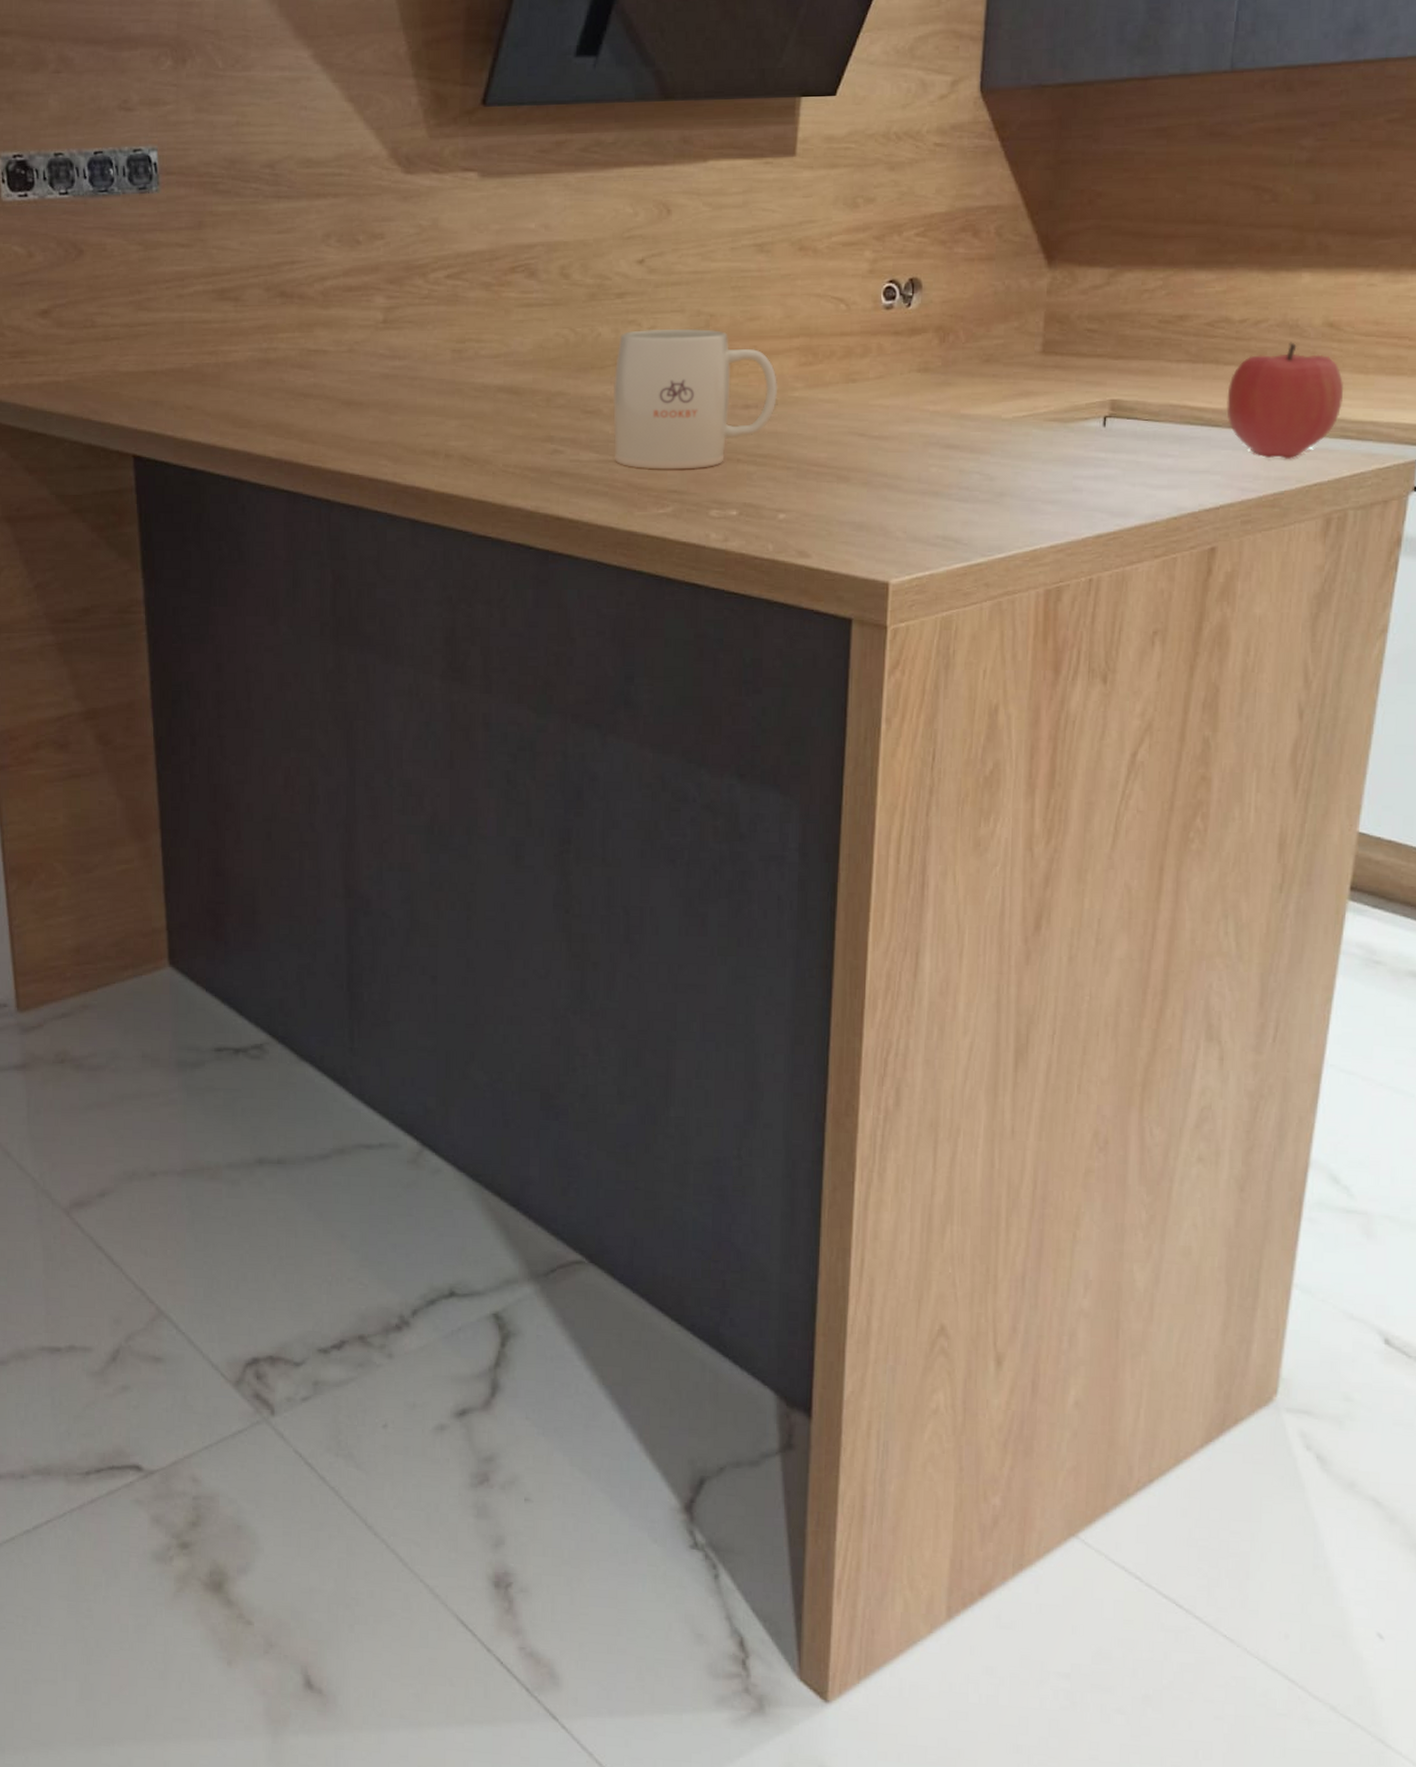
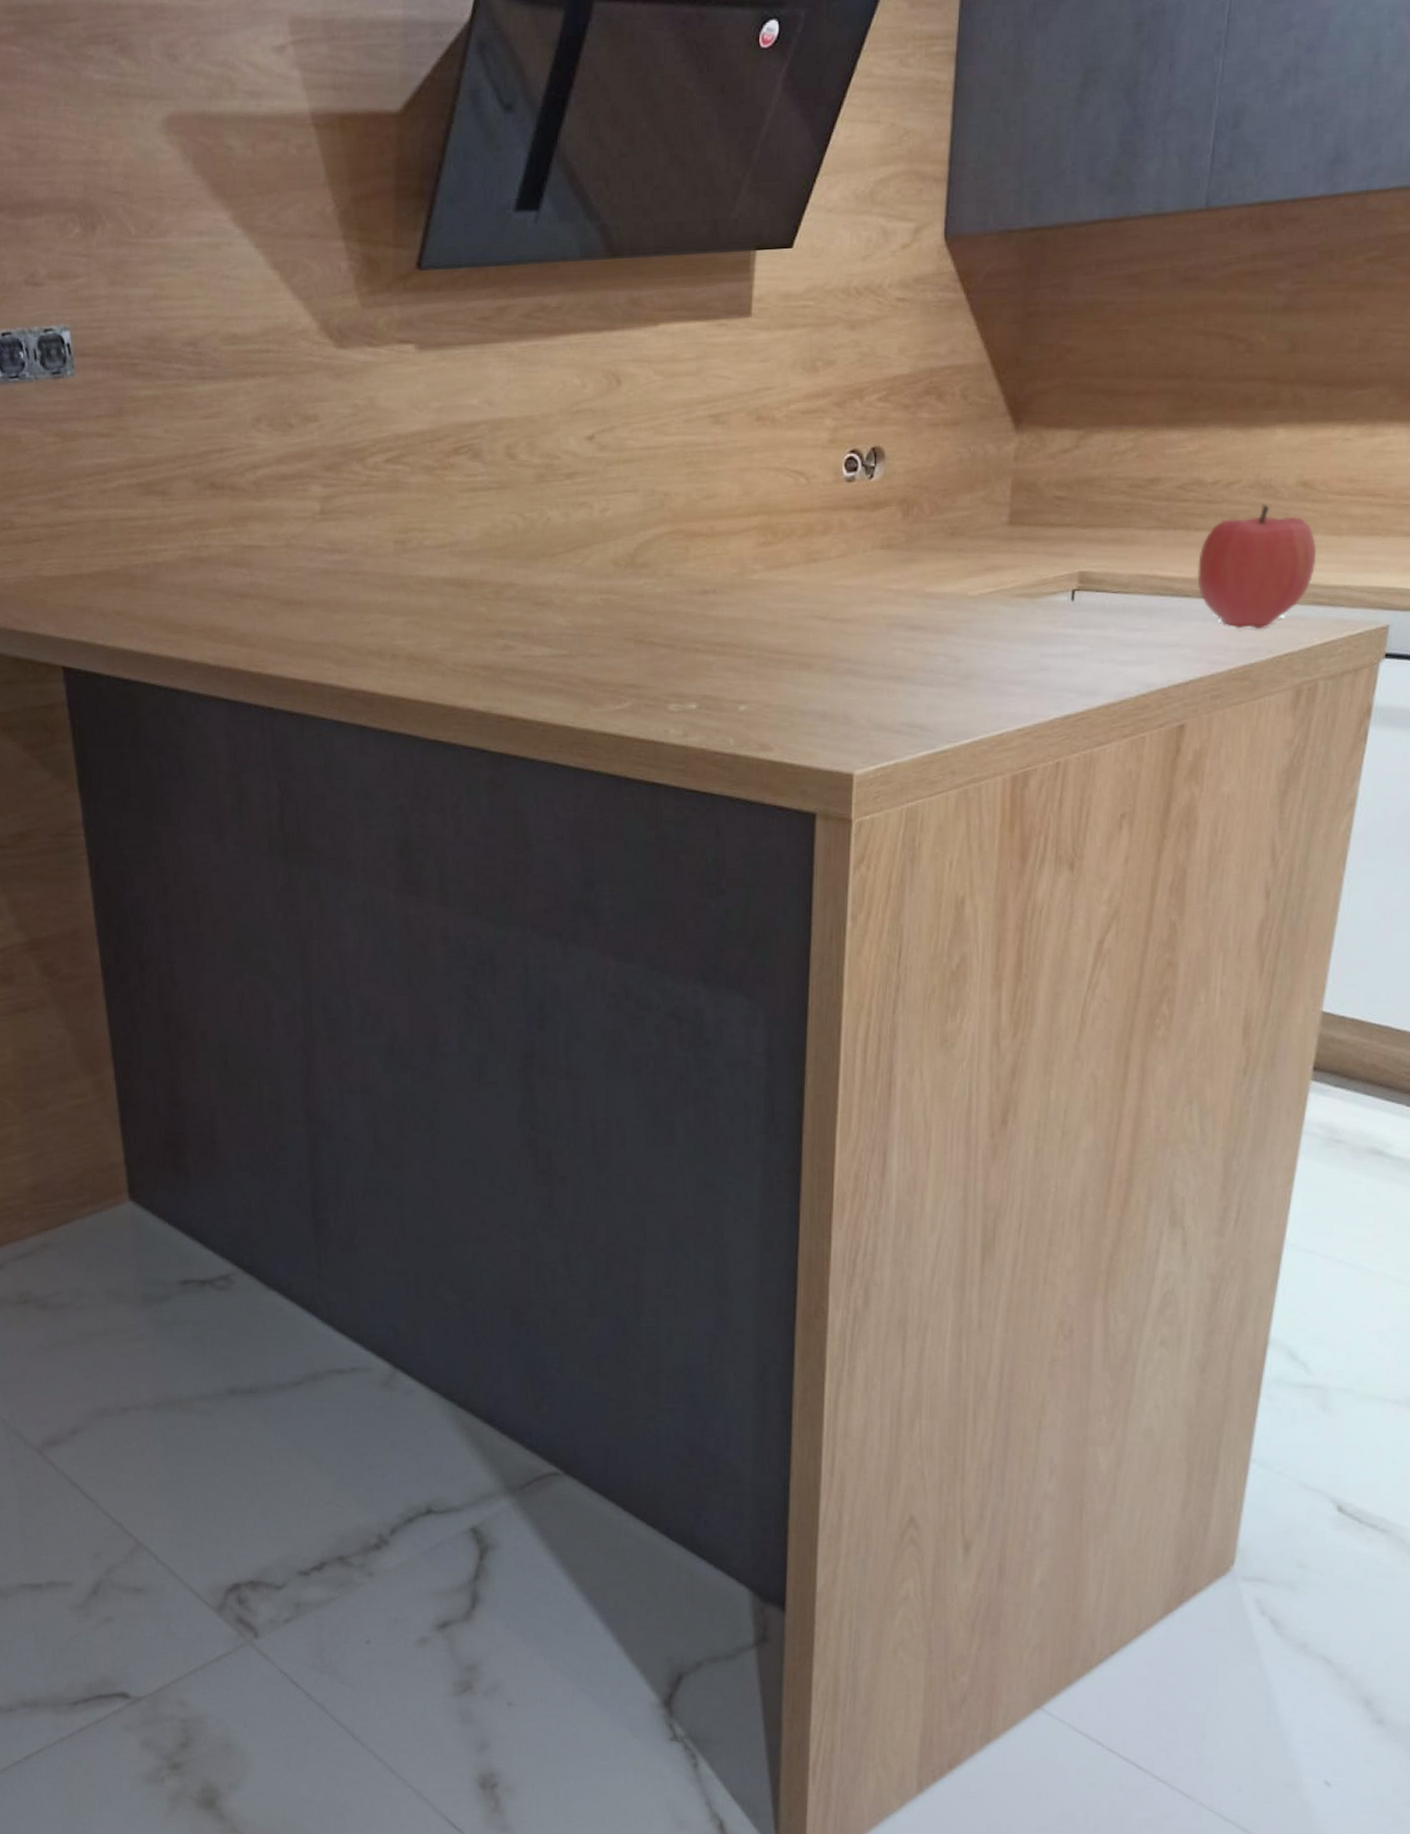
mug: present [612,329,778,470] -> none [564,509,737,663]

